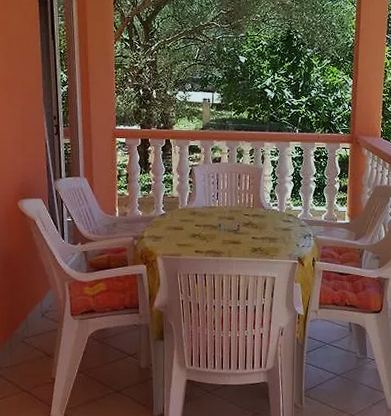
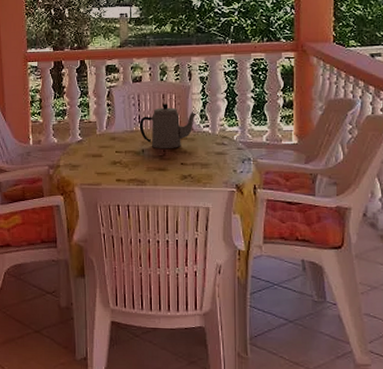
teapot: none [217,183,268,224] -> present [139,104,197,148]

